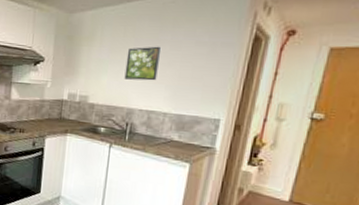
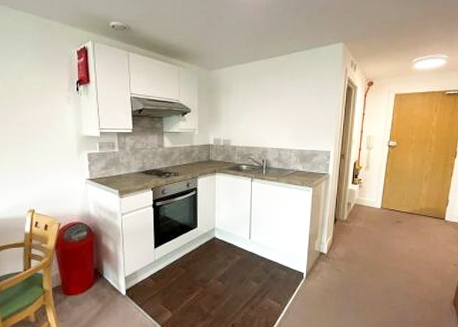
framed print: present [124,46,162,81] -> none [258,96,284,124]

